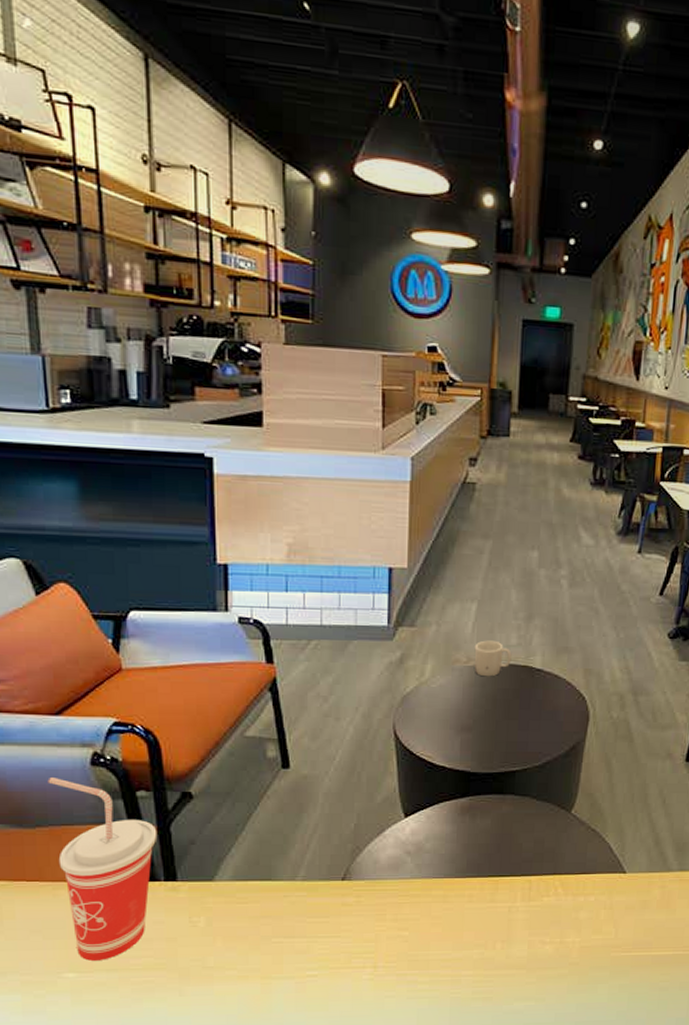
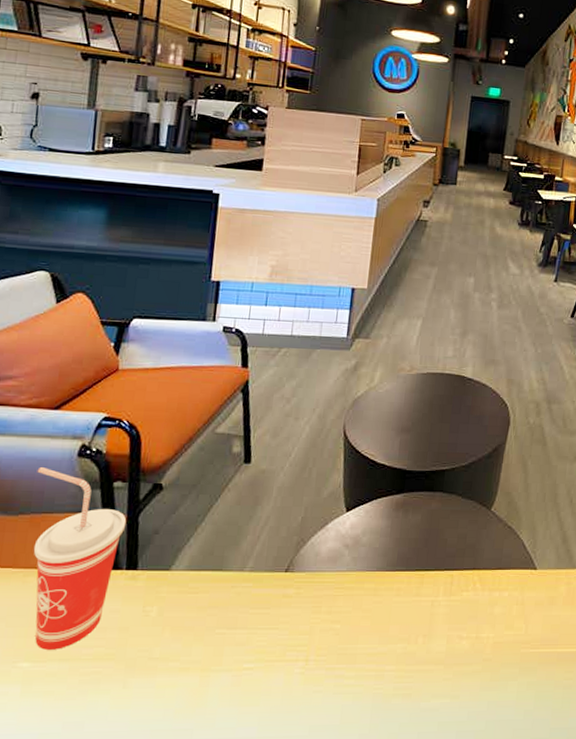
mug: present [474,640,512,677] -> none [416,352,448,384]

